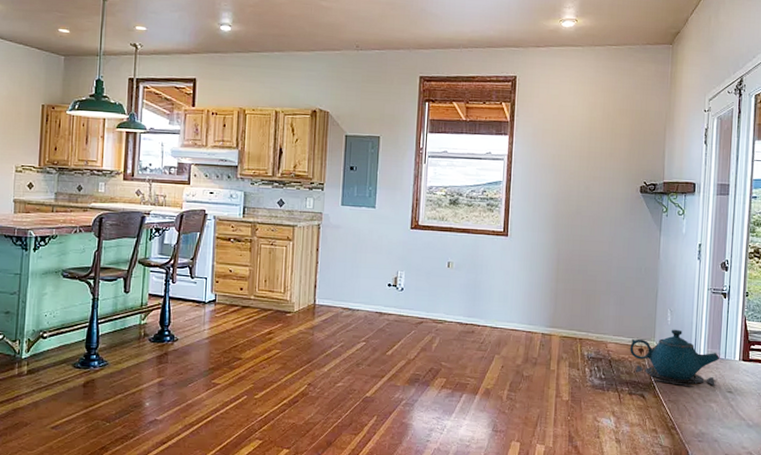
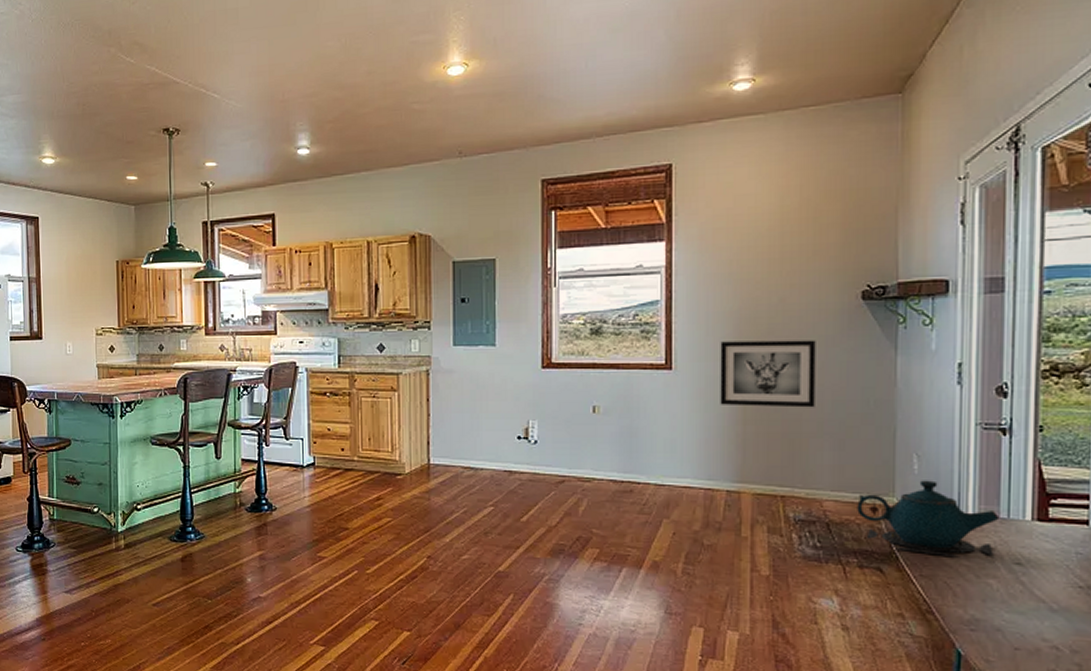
wall art: none [541,217,609,272] -> present [720,340,816,408]

